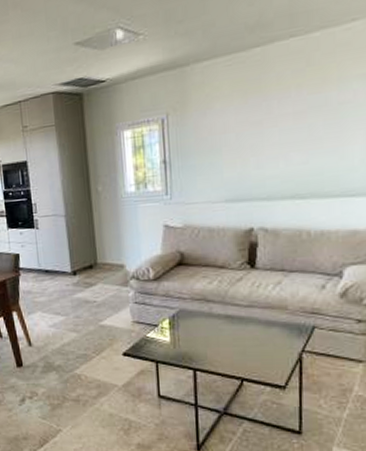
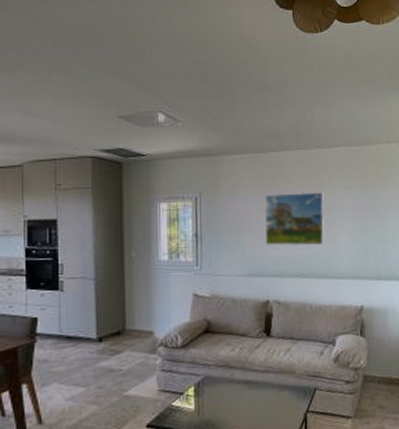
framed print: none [246,87,330,164] -> present [264,192,324,246]

